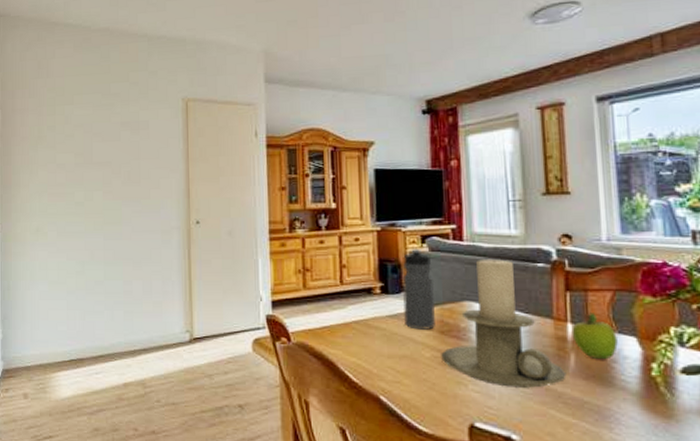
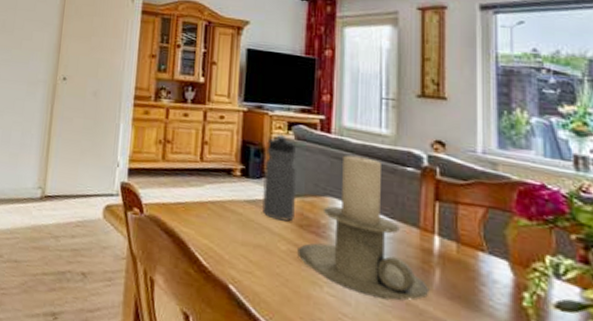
fruit: present [571,313,618,359] -> none [438,227,487,281]

